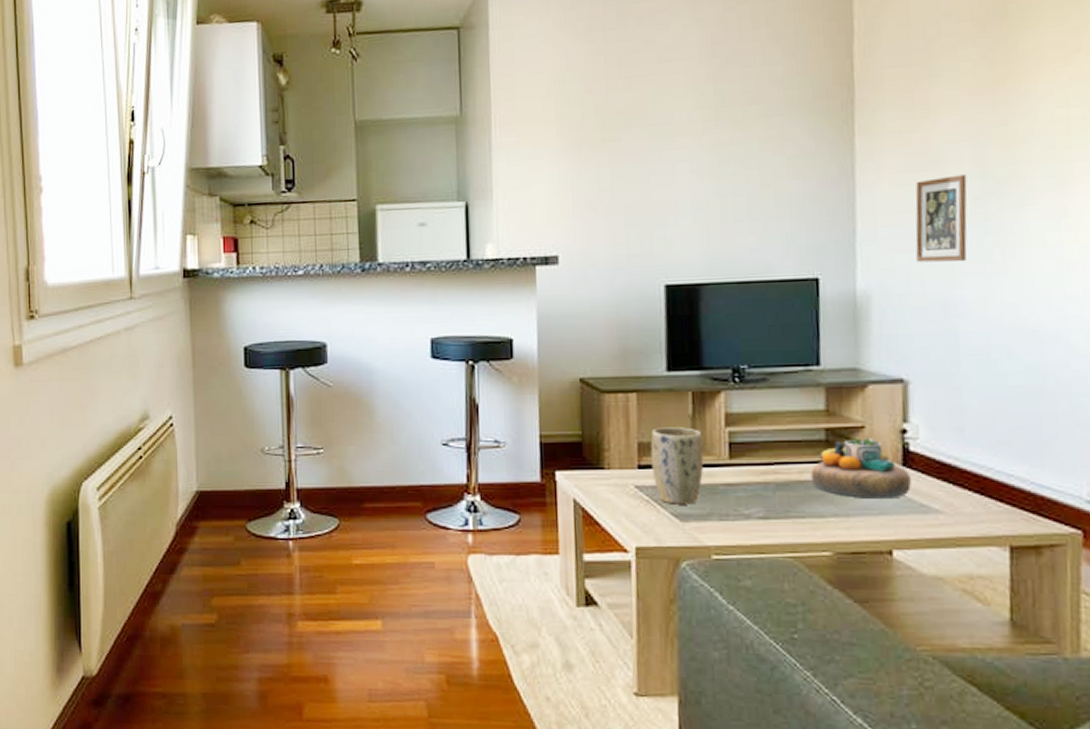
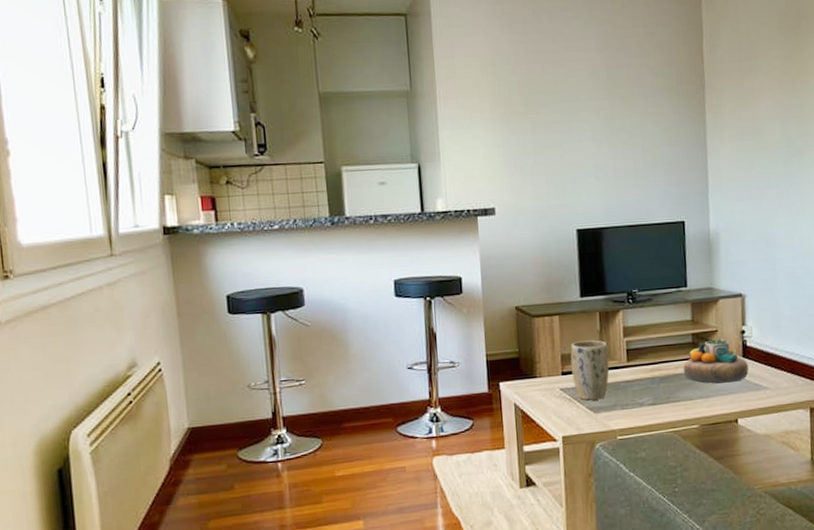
picture frame: present [915,174,967,263] -> none [746,143,780,208]

